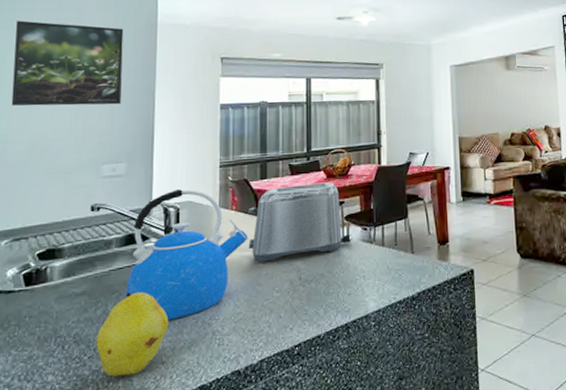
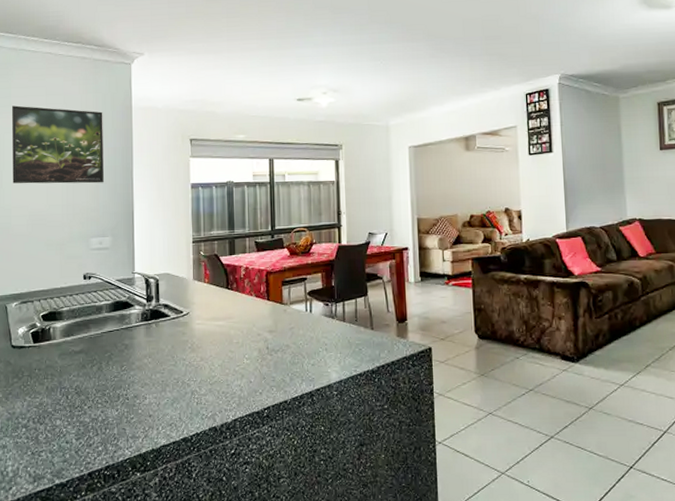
fruit: present [96,292,169,377] -> none [93,353,154,425]
kettle: present [125,189,248,320] -> none [116,262,220,379]
toaster: present [247,182,353,263] -> none [218,259,316,332]

